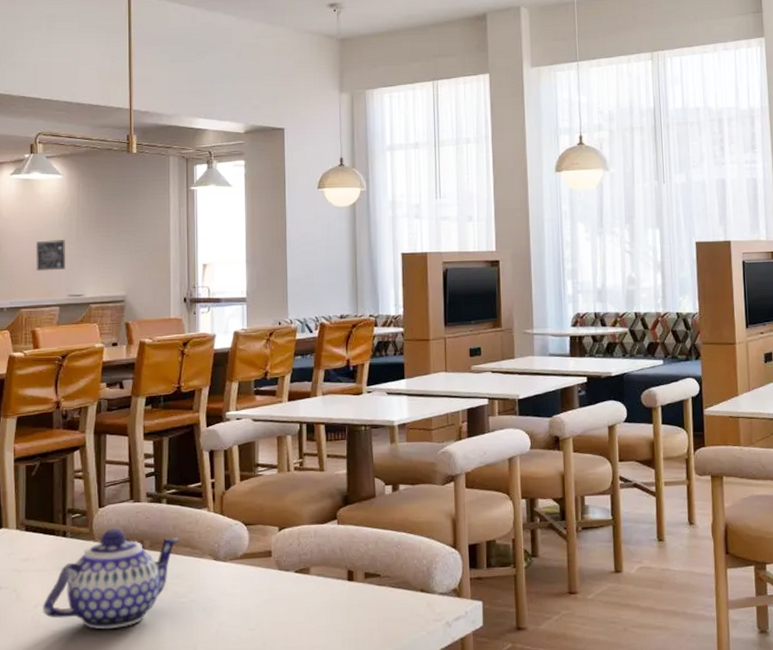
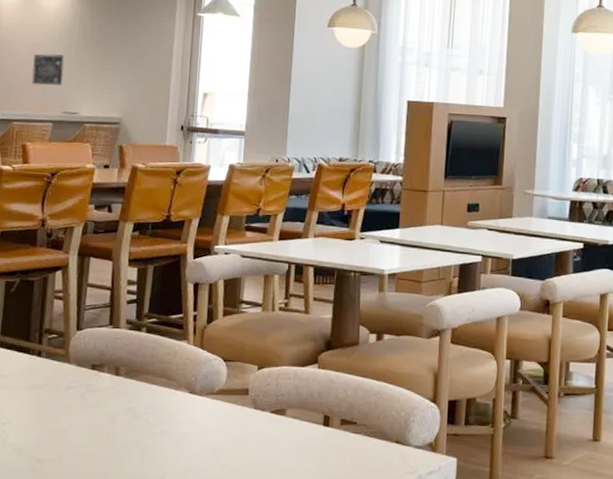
teapot: present [43,528,181,630] -> none [11,352,158,454]

